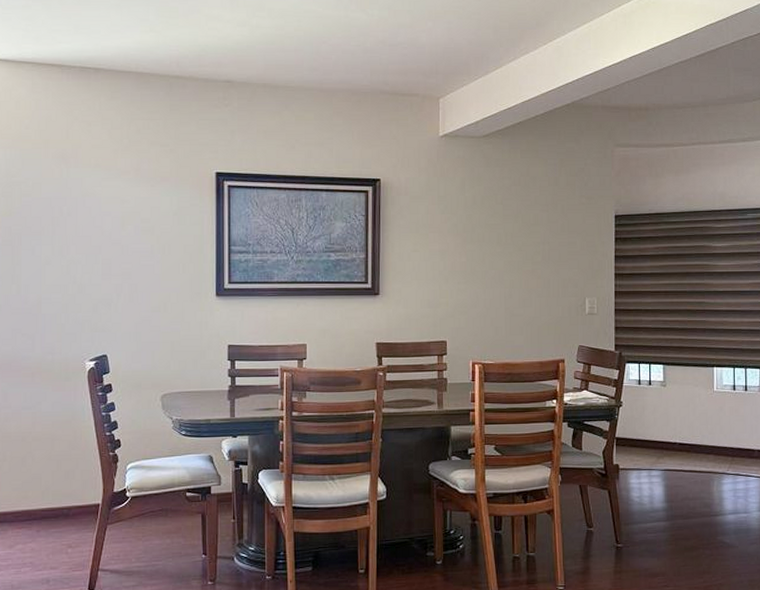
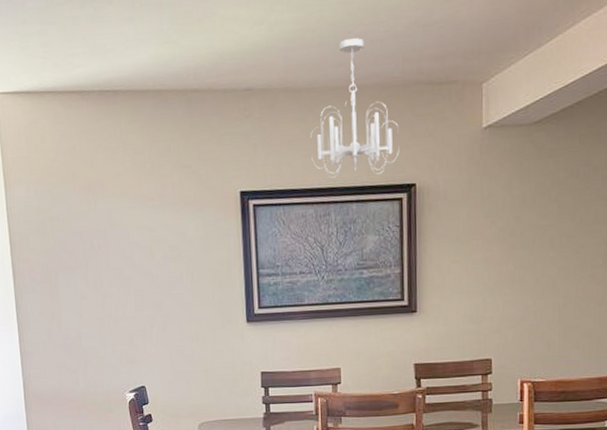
chandelier: none [285,48,366,170] -> present [310,38,400,179]

